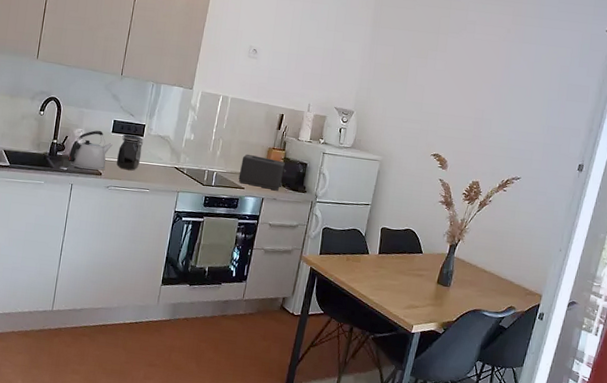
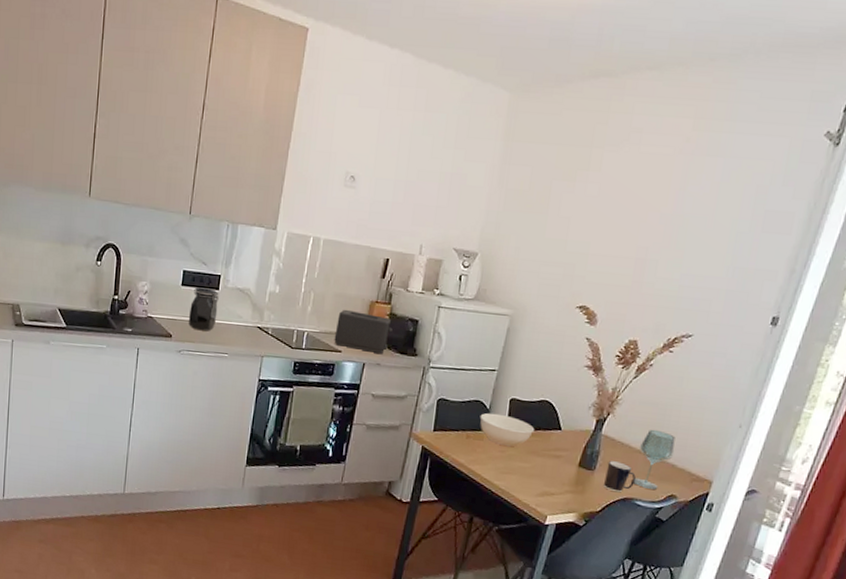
kettle: present [68,130,113,171] -> none [132,283,183,332]
bowl: none [357,239,402,268] -> present [479,412,535,447]
mug: none [457,278,482,305] -> present [603,461,636,493]
wine glass: none [481,252,512,303] -> present [633,429,675,491]

